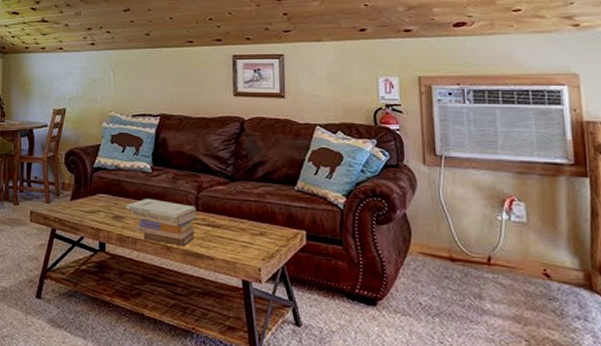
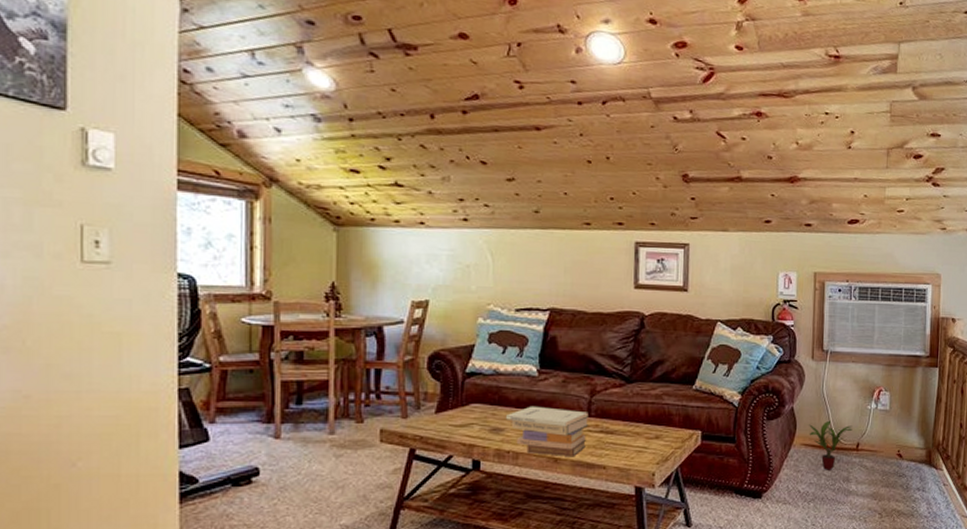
potted plant: none [426,229,480,284] -> present [809,420,853,470]

